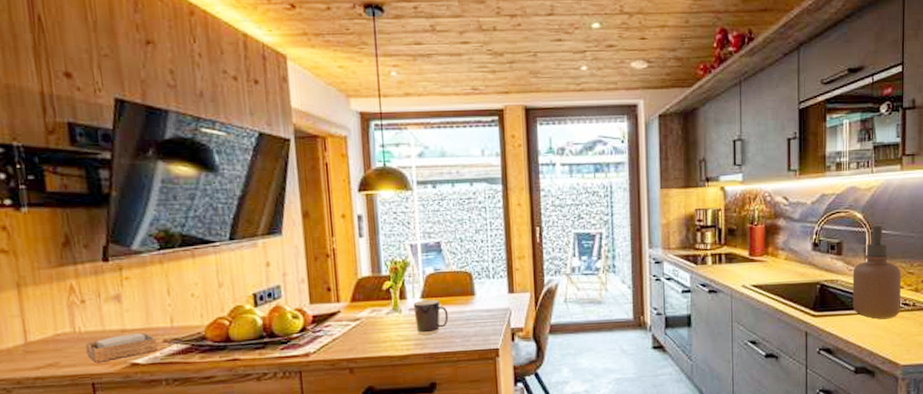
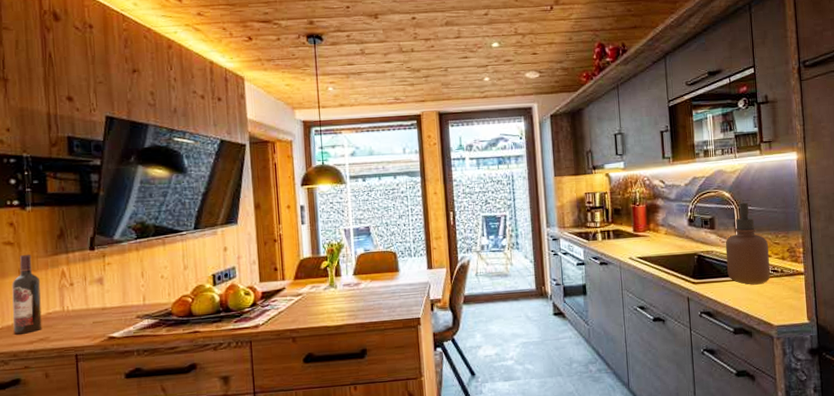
wine bottle: none [9,264,50,359] -> present [11,254,42,335]
napkin holder: present [85,333,158,363] -> none [71,310,131,337]
mug: present [413,299,449,335] -> none [347,276,377,307]

